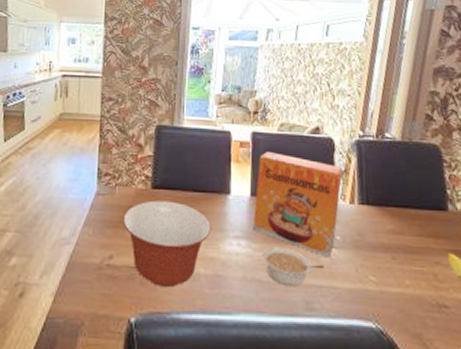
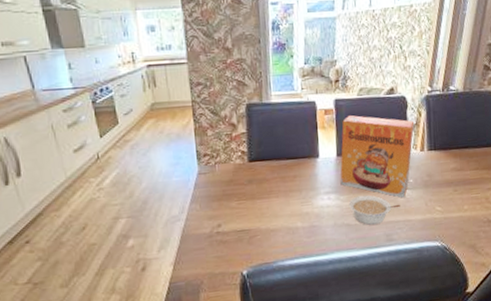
mixing bowl: present [123,200,212,288] -> none [225,170,305,243]

